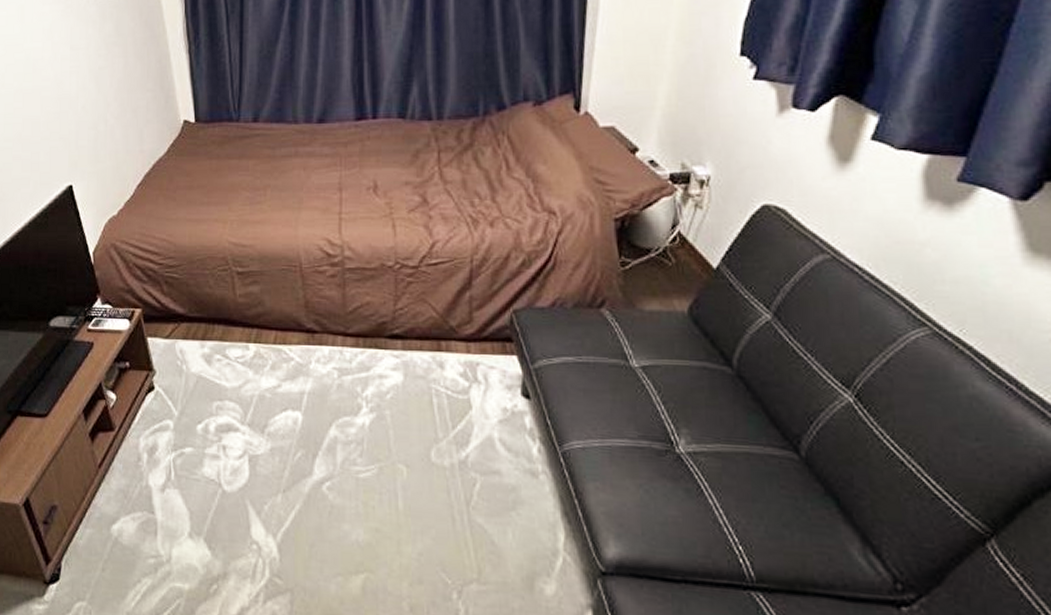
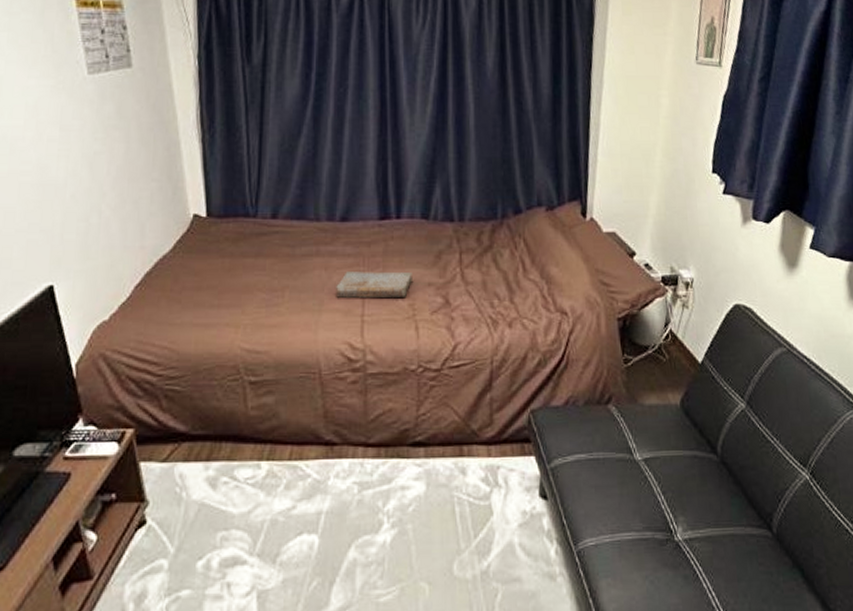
book: none [314,171,389,196] -> present [336,271,412,298]

